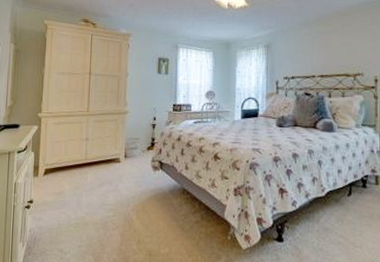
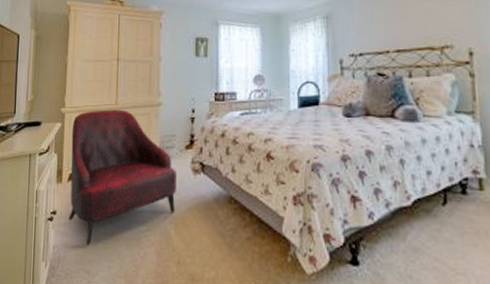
armchair: none [44,115,139,229] -> present [69,109,176,245]

